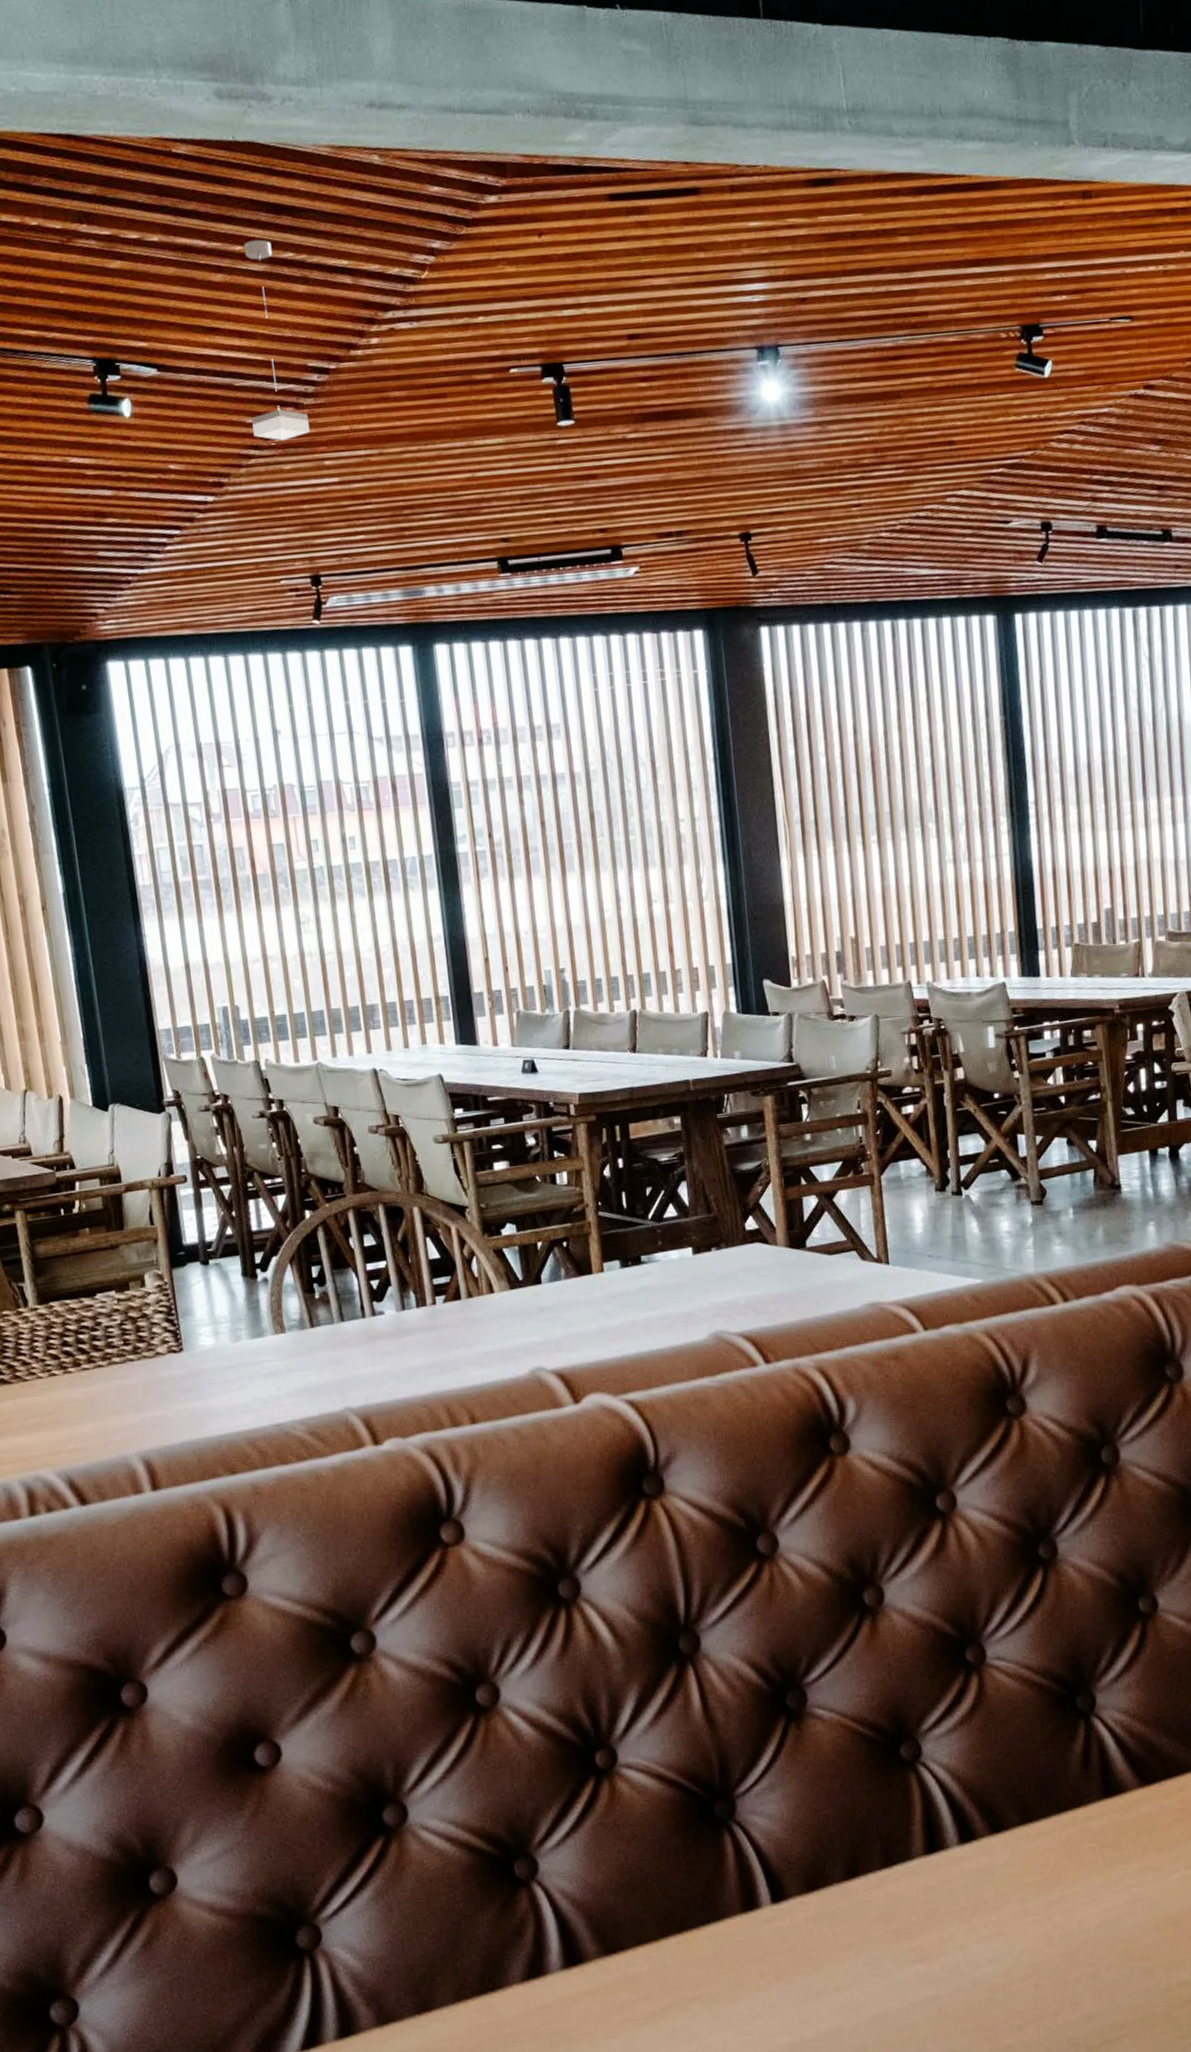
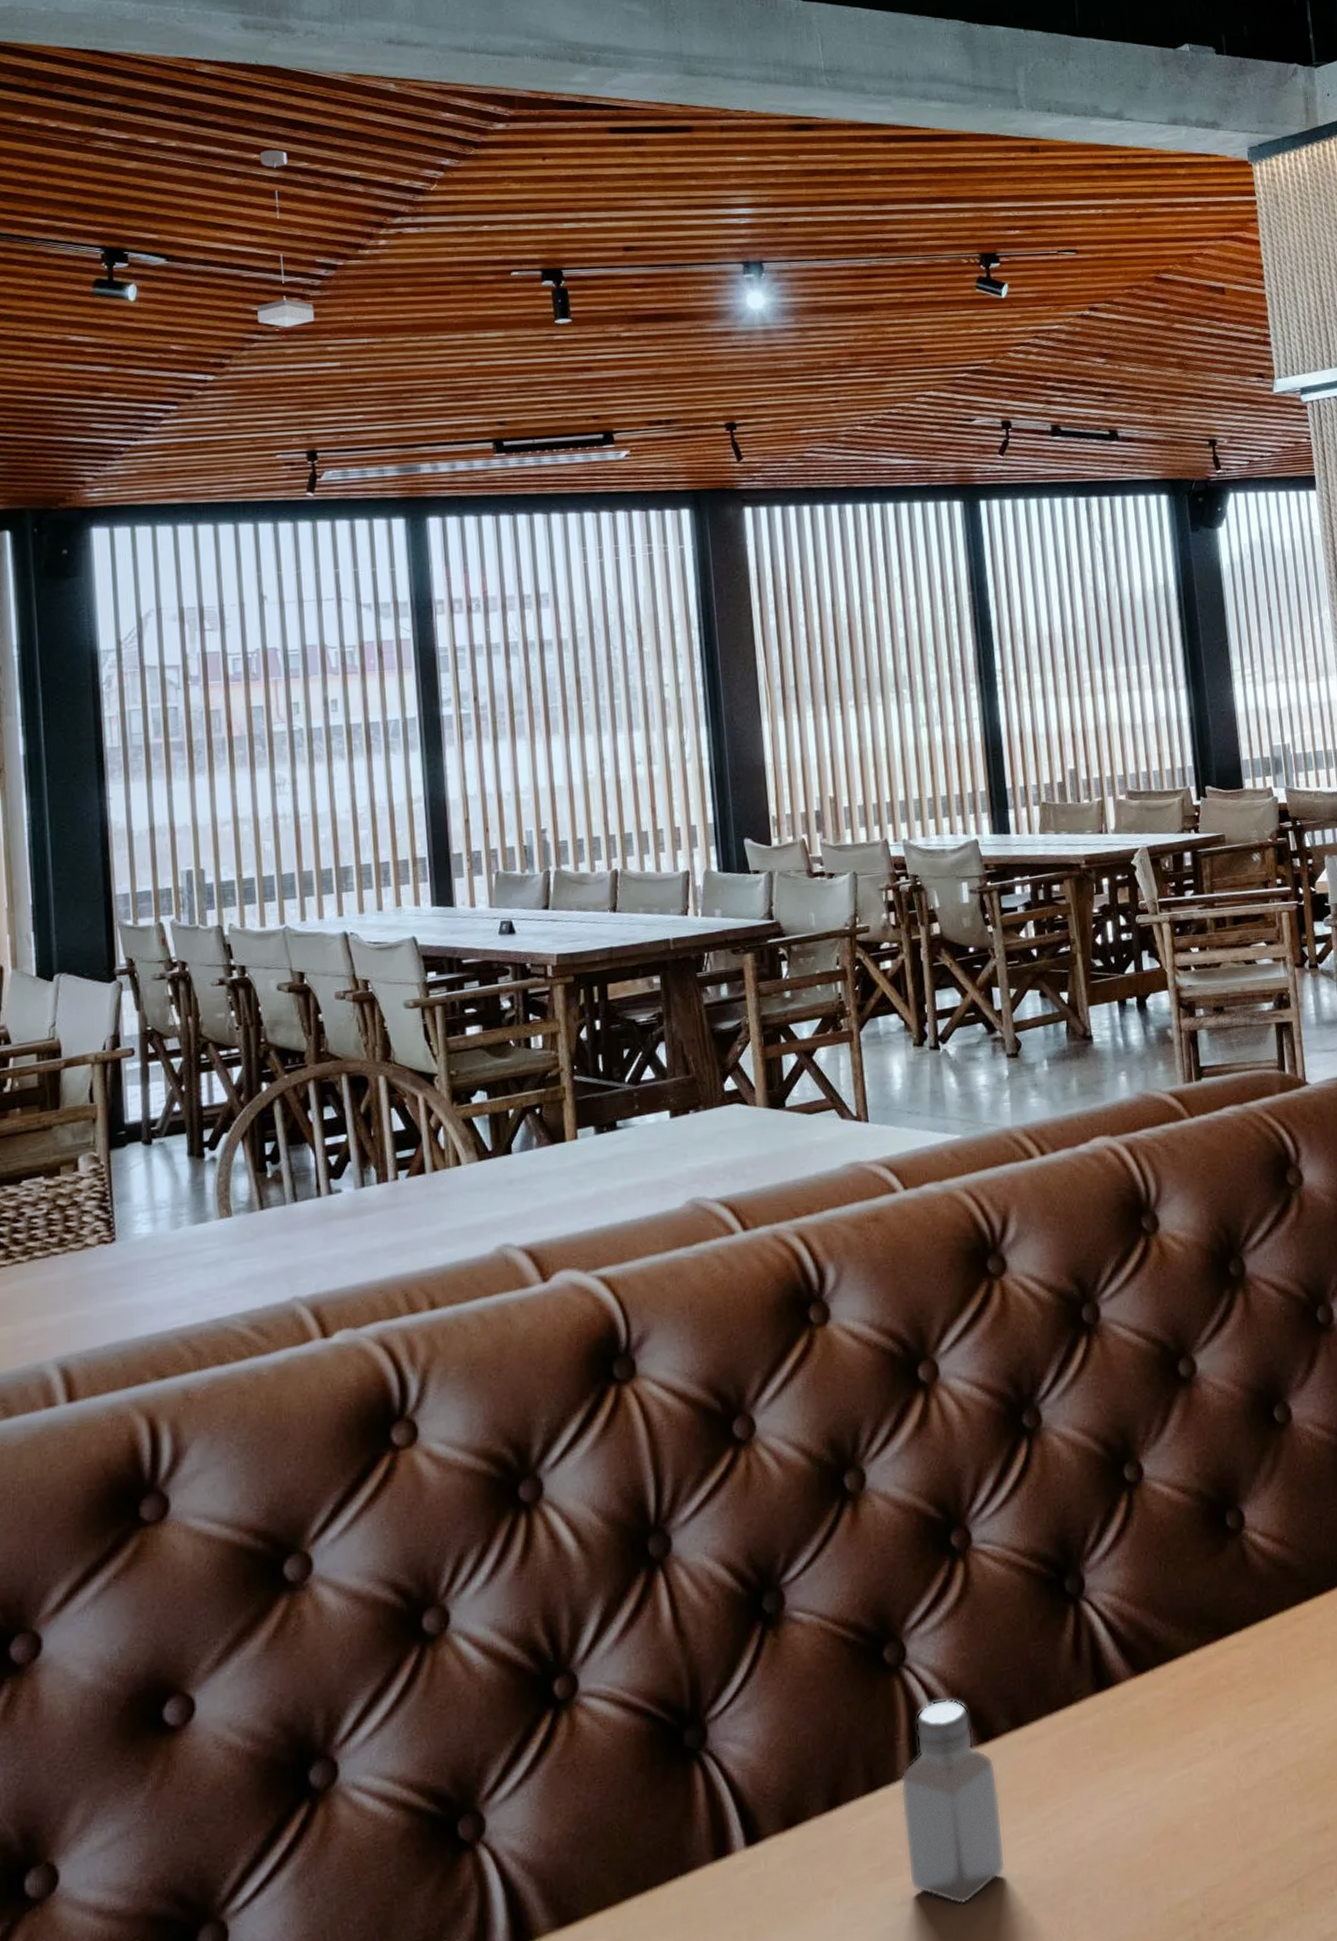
saltshaker: none [915,1793,1013,1968] -> present [900,1699,1006,1906]

